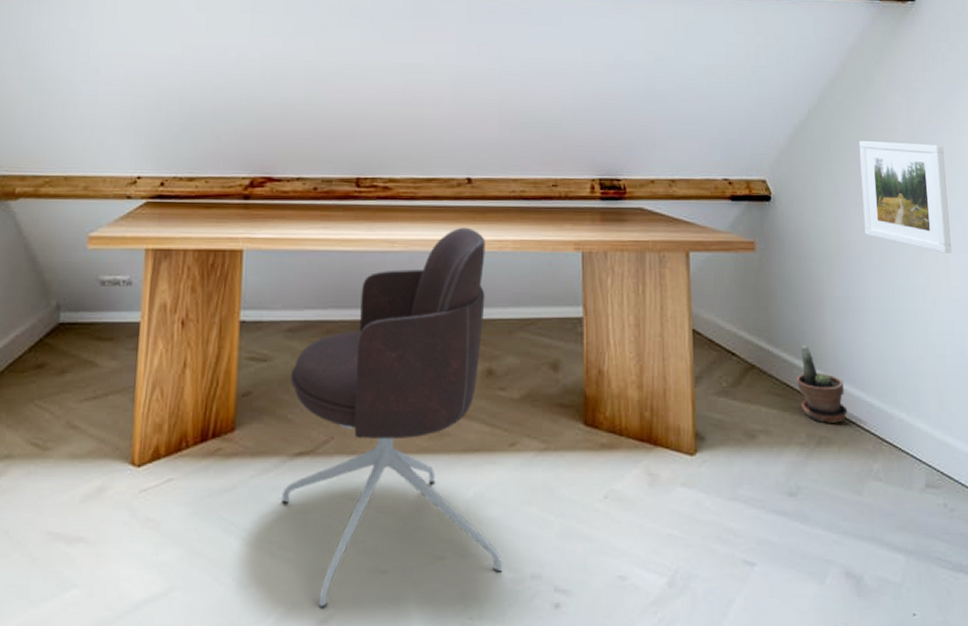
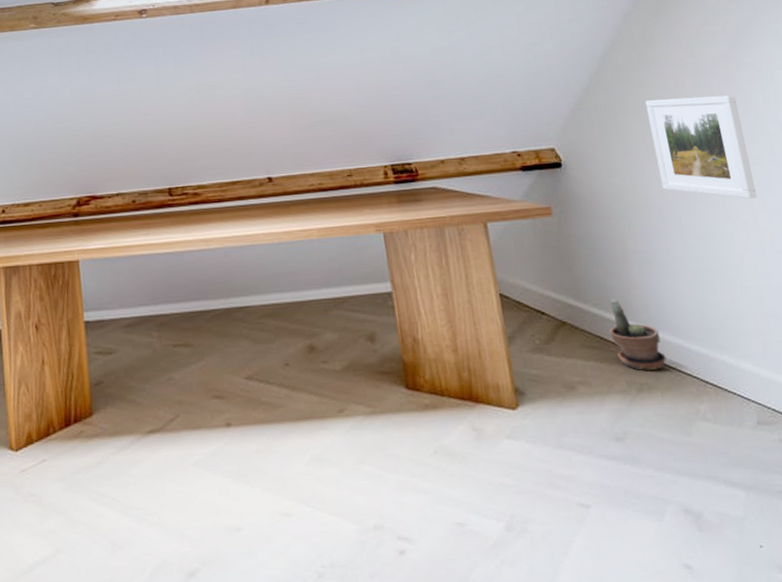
office chair: present [281,227,502,609] -> none [133,221,346,564]

